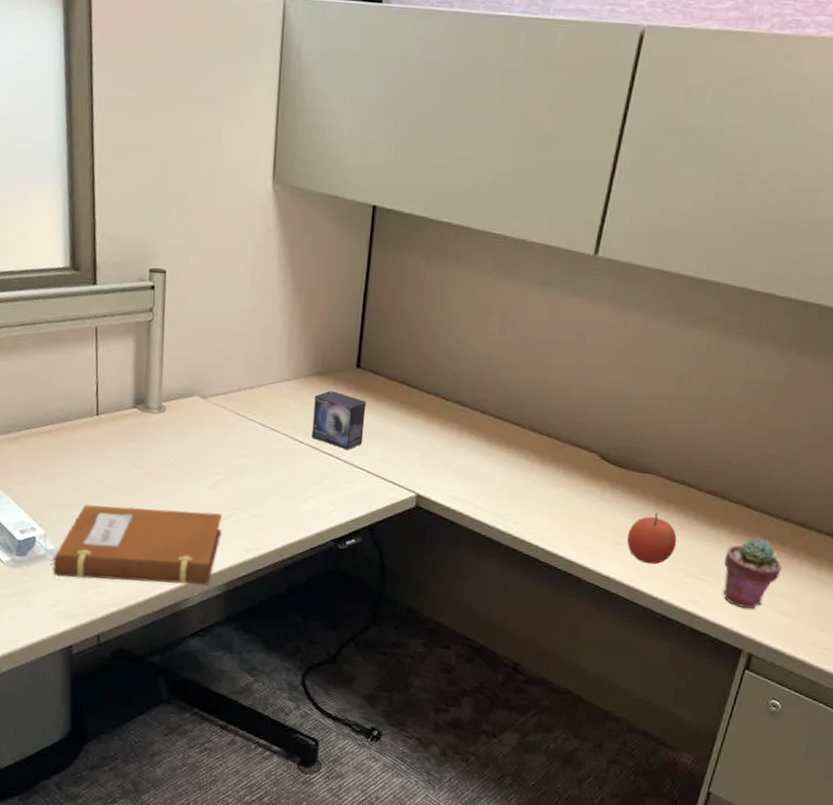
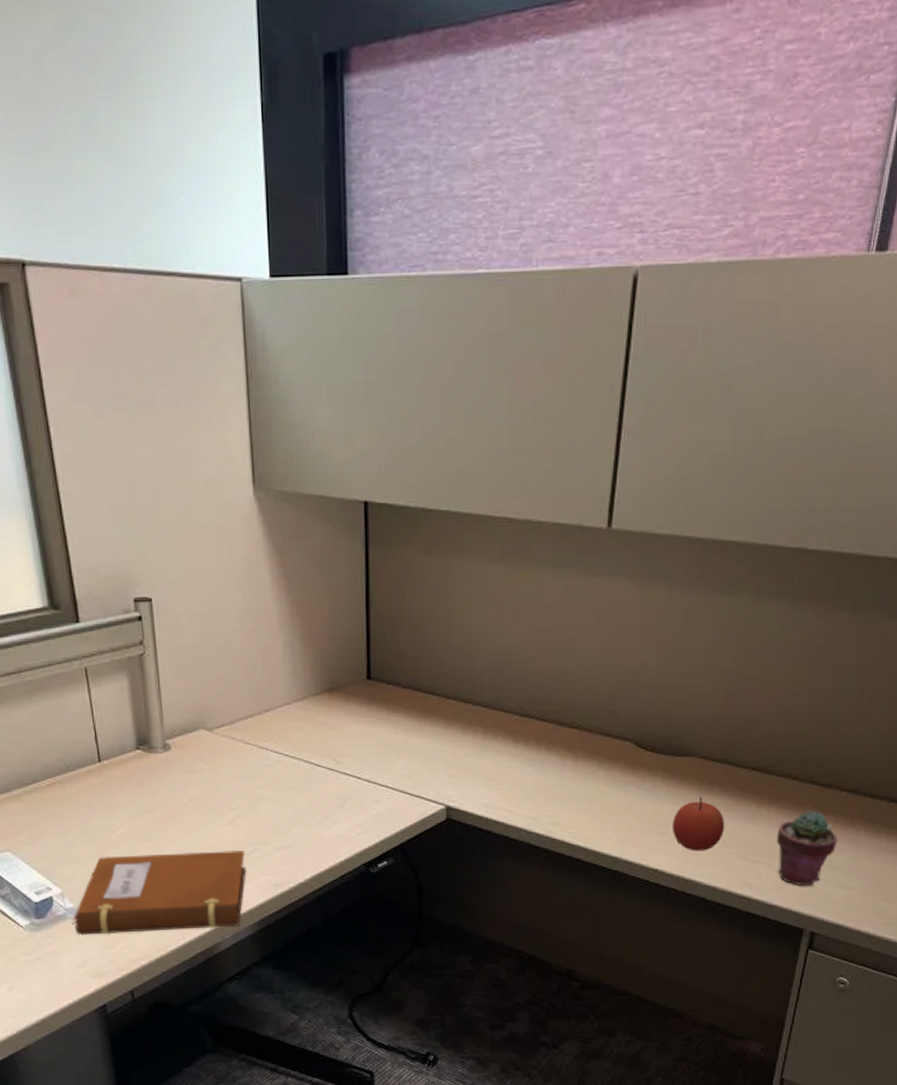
small box: present [311,390,367,450] -> none [327,707,383,768]

